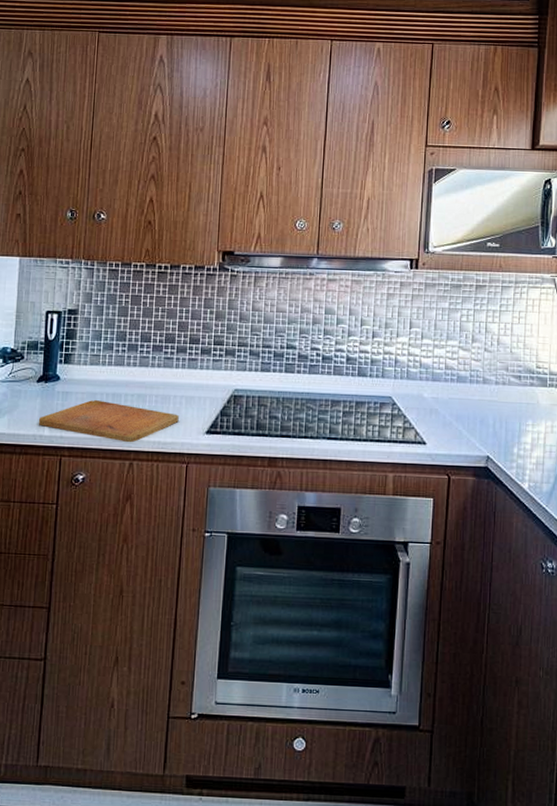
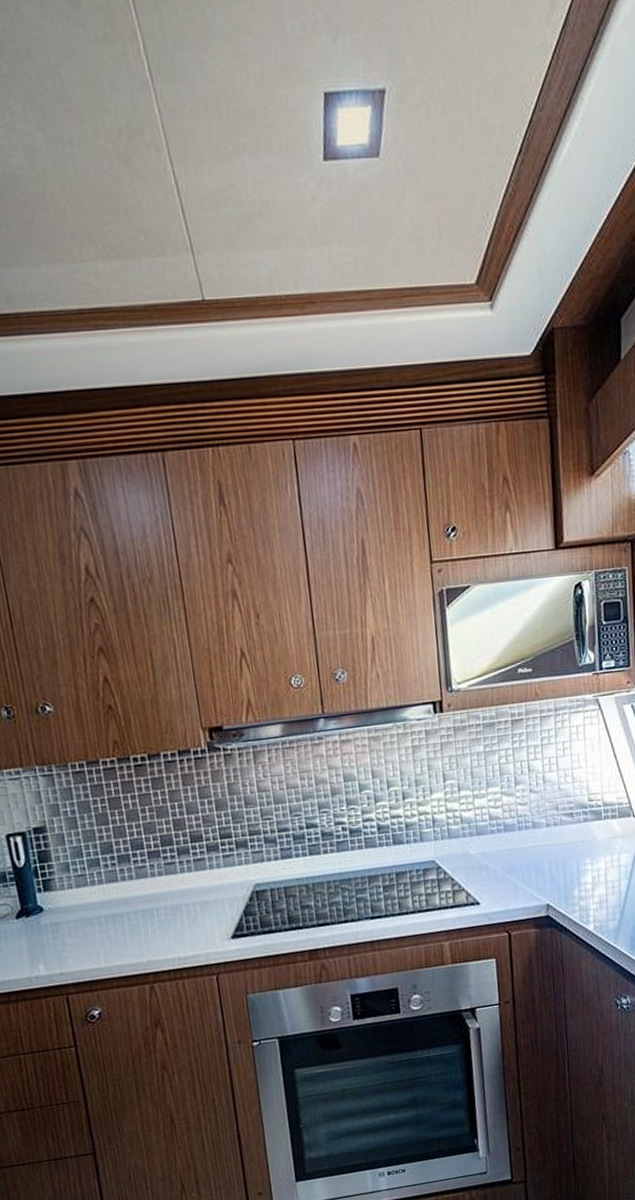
cutting board: present [38,399,179,443] -> none [29,923,197,967]

